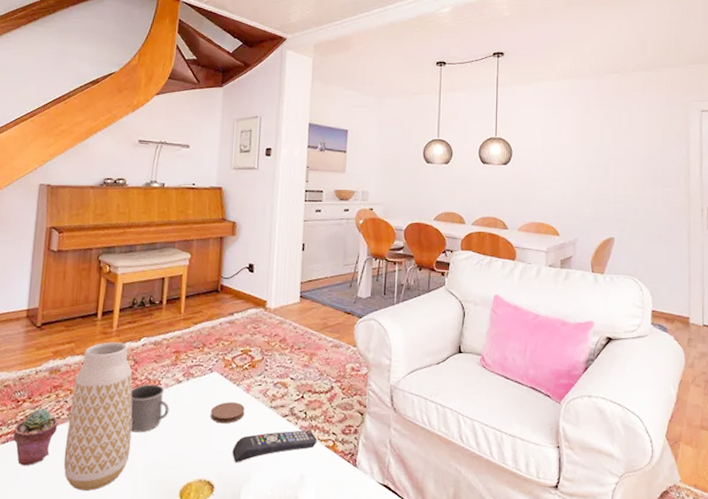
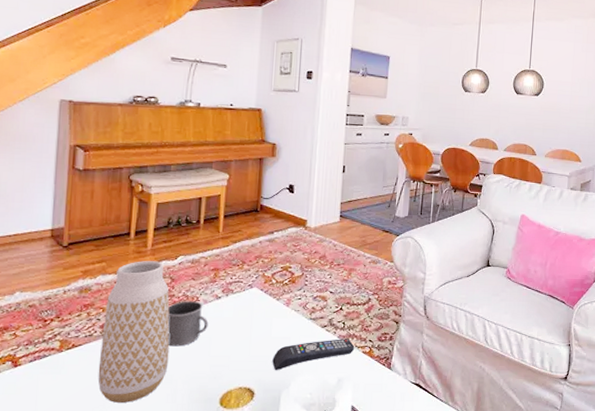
potted succulent: present [13,408,58,466] -> none [41,326,91,383]
coaster: present [211,402,245,424] -> none [251,315,285,336]

